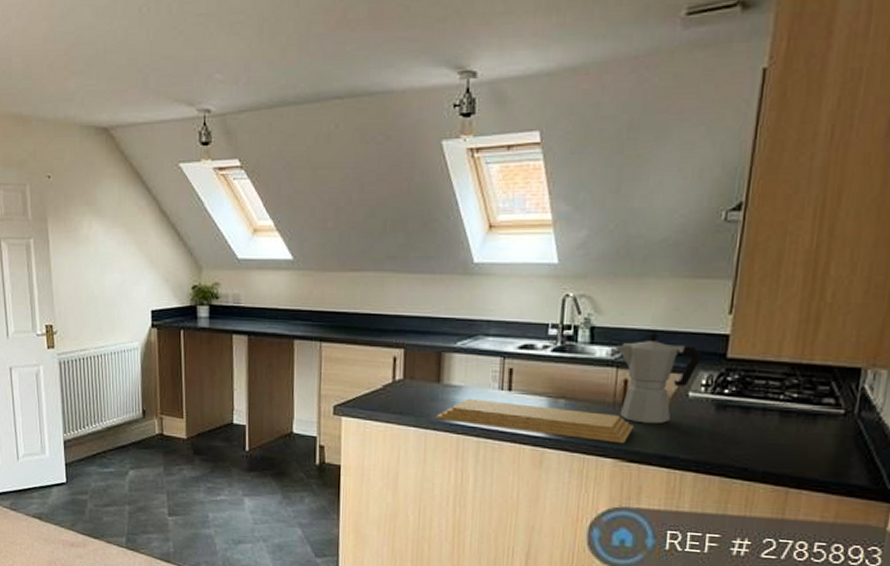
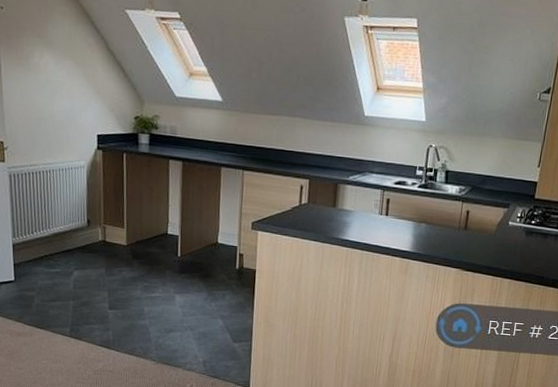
cutting board: present [436,398,634,444] -> none [332,220,472,258]
moka pot: present [615,331,703,425] -> none [462,177,520,244]

